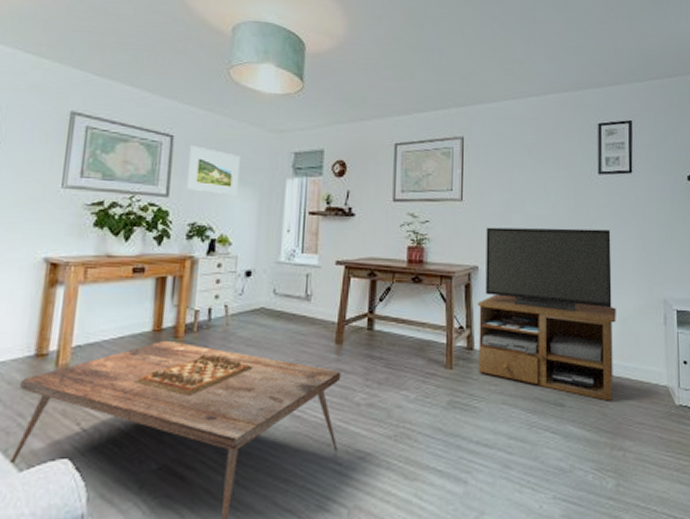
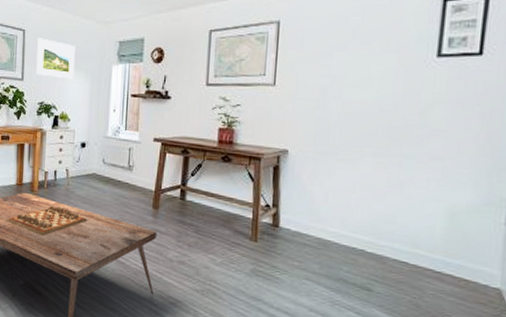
tv stand: present [478,227,616,401] -> none [282,112,446,294]

